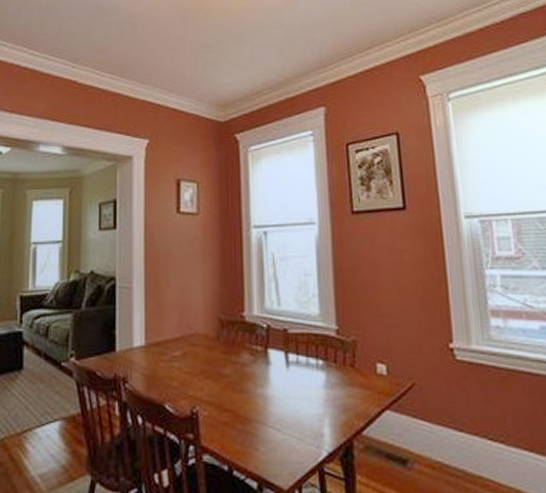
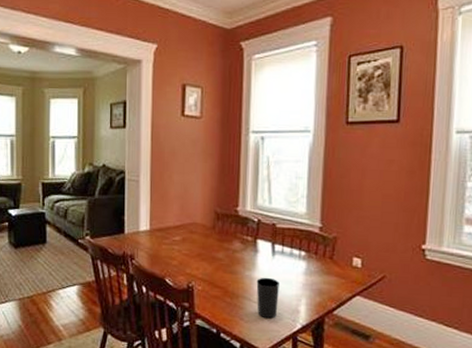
cup: none [271,394,298,447] -> present [256,277,279,319]

